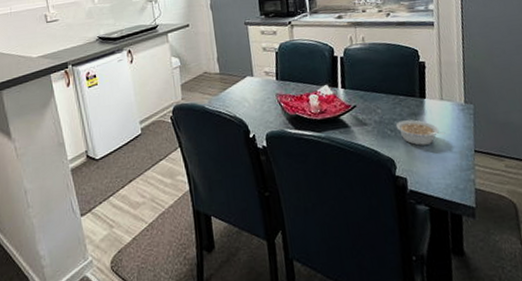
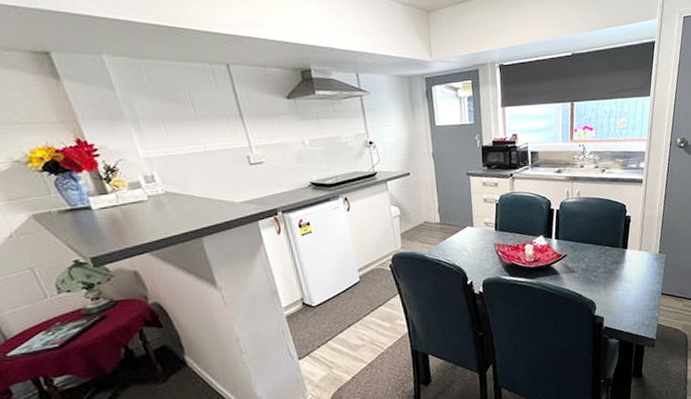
legume: present [395,119,446,146] -> none [599,267,640,290]

